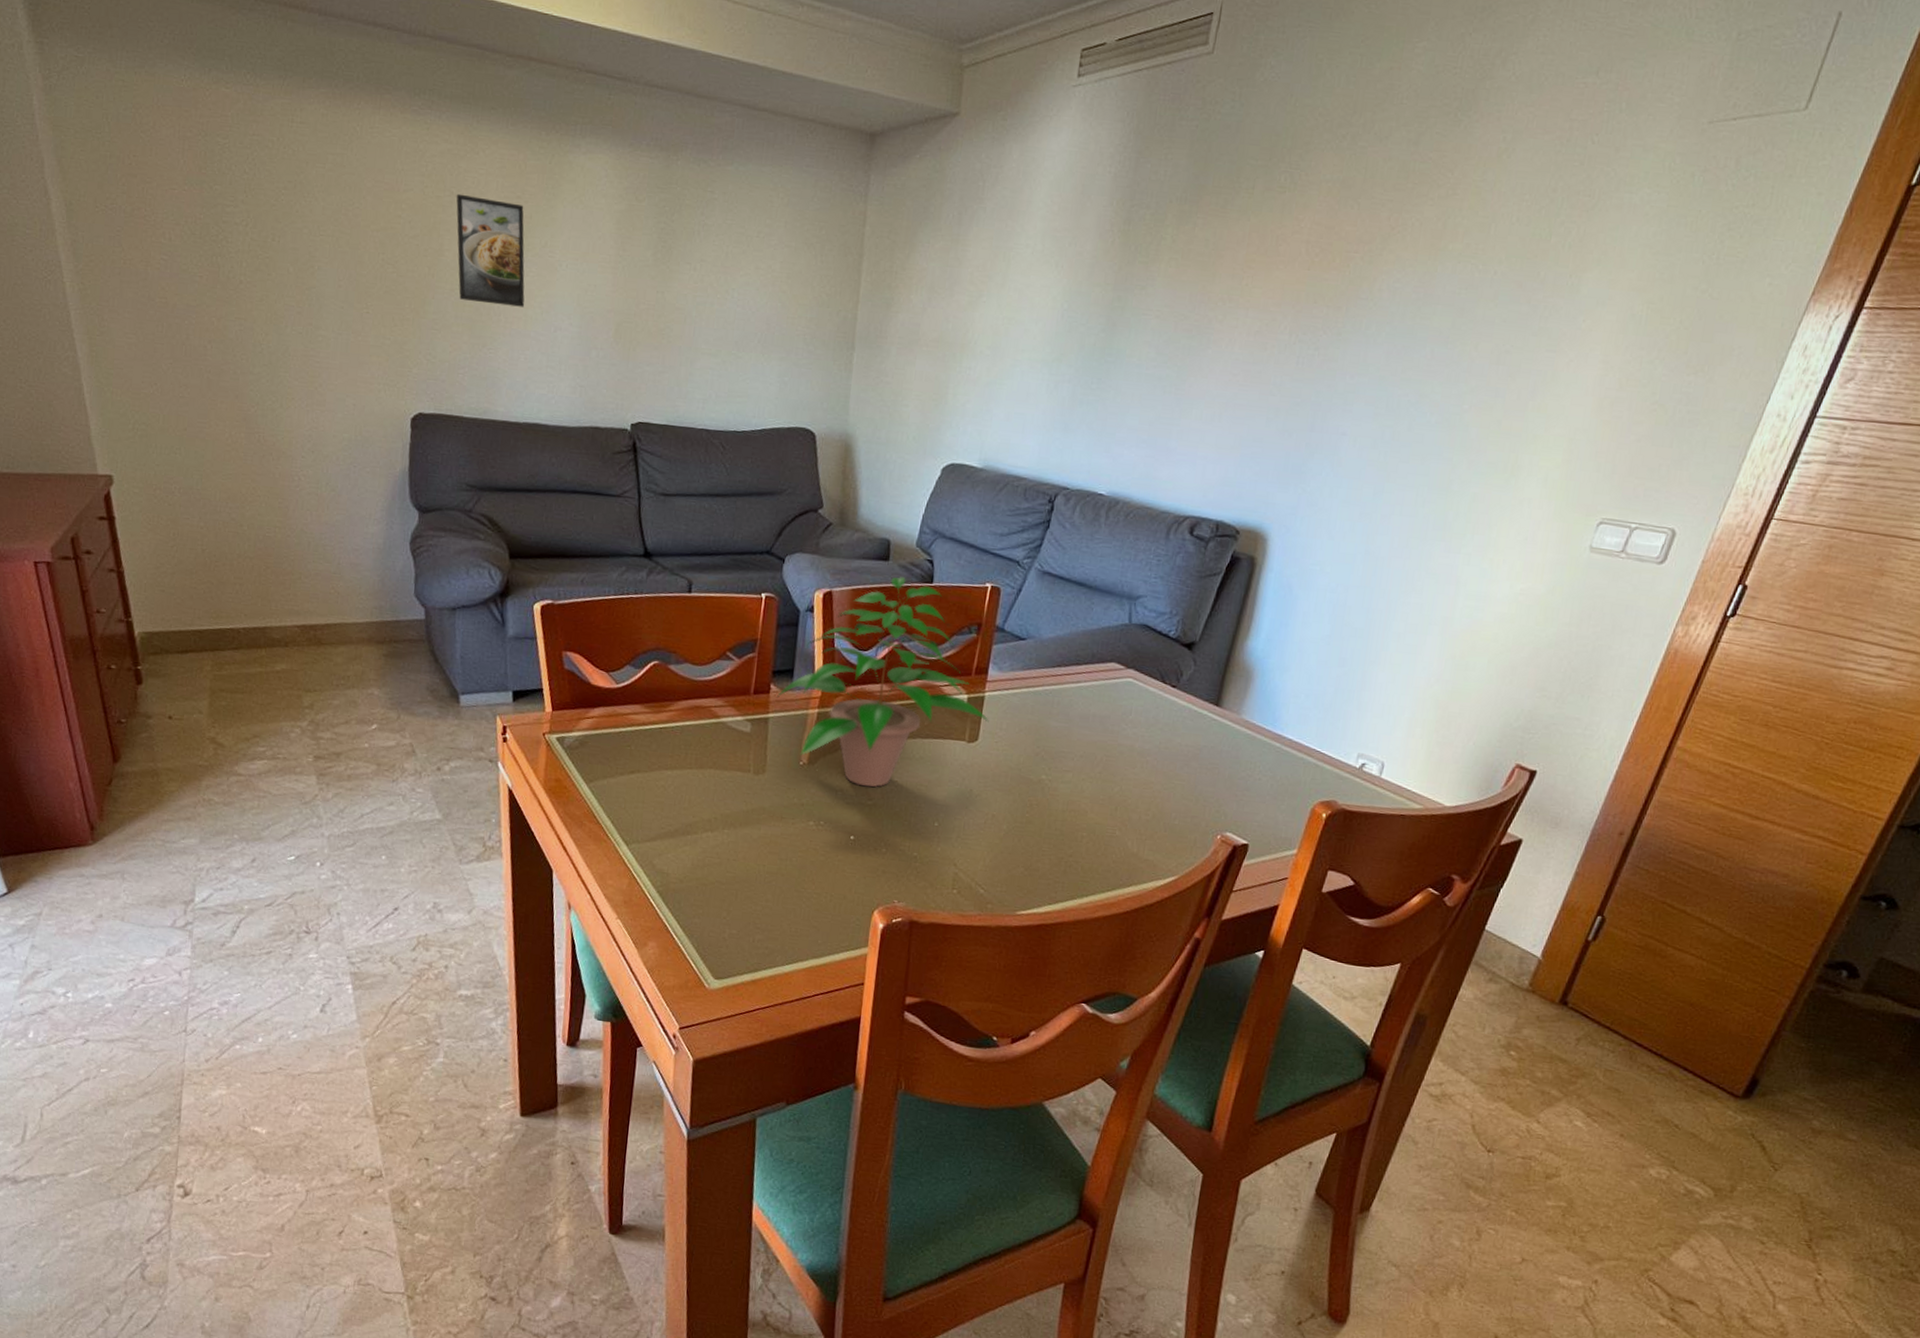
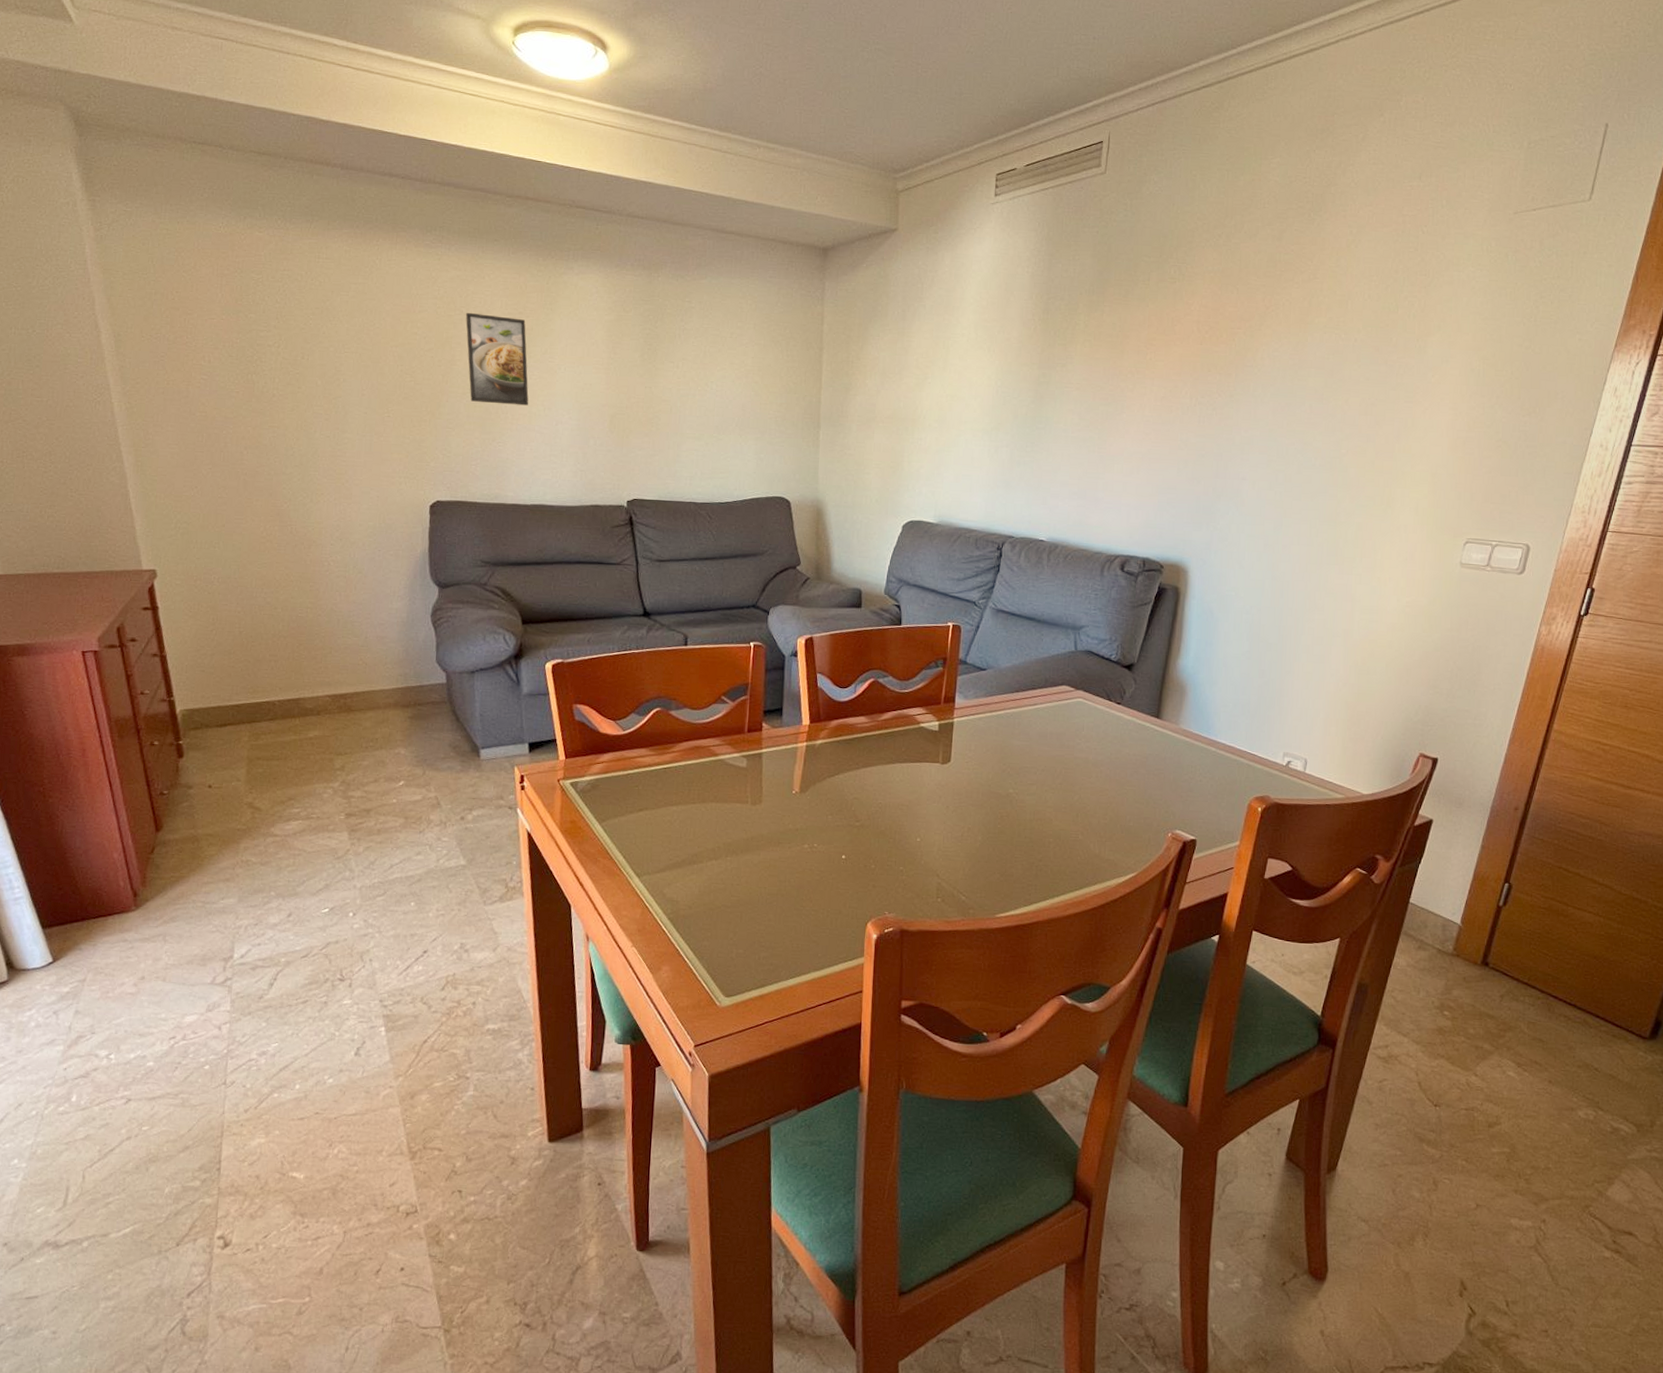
potted plant: present [777,576,989,787] -> none [769,620,959,810]

